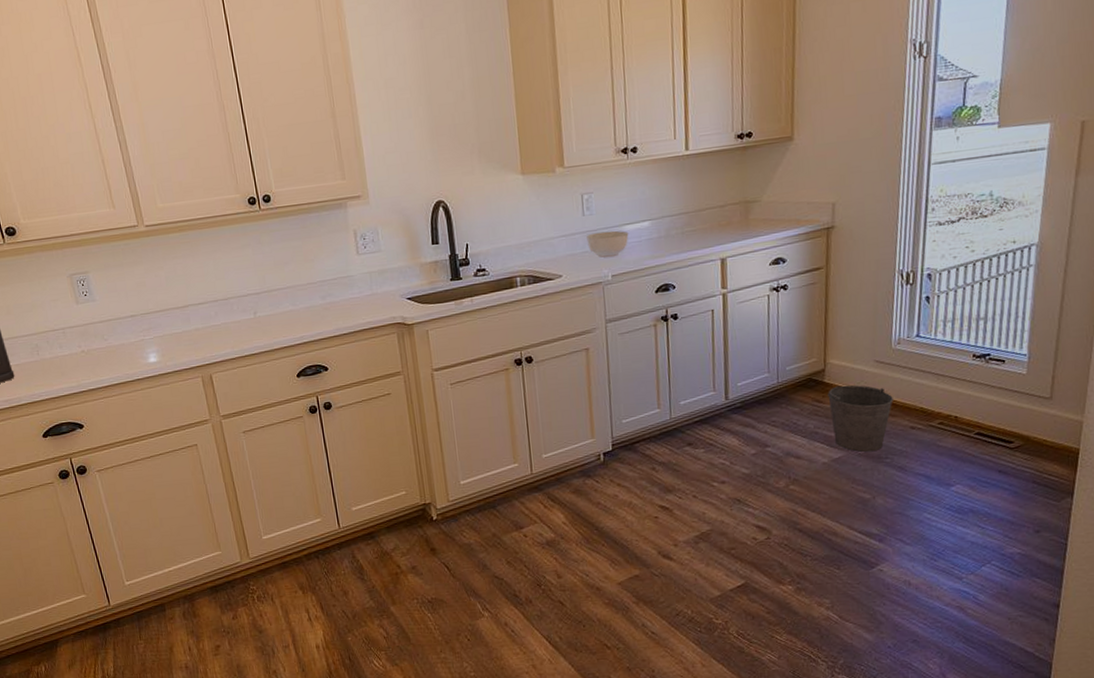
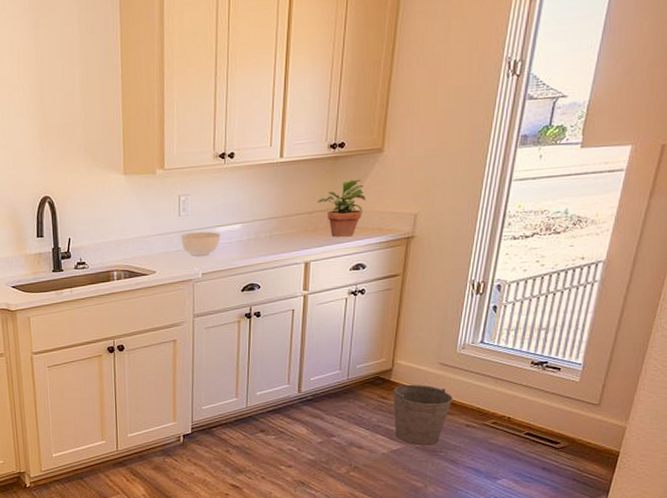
potted plant: none [728,169,780,231] -> present [317,179,366,237]

